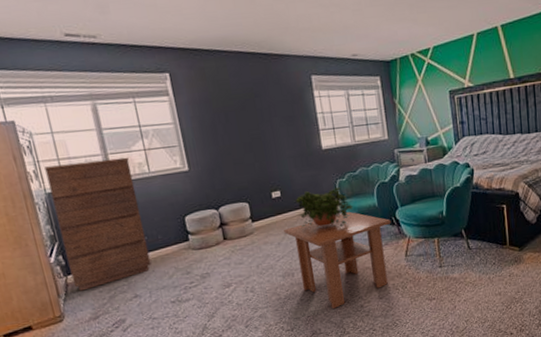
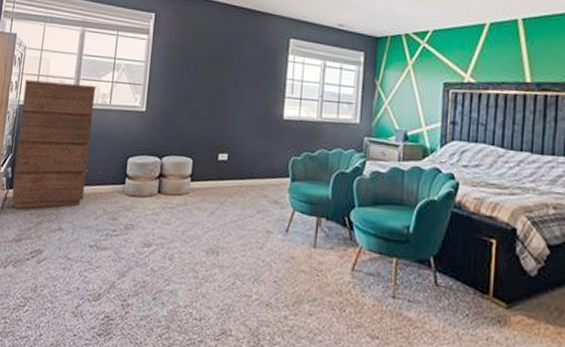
coffee table: present [284,211,391,309] -> none [220,196,343,310]
potted plant: present [295,186,353,228] -> none [241,161,303,213]

